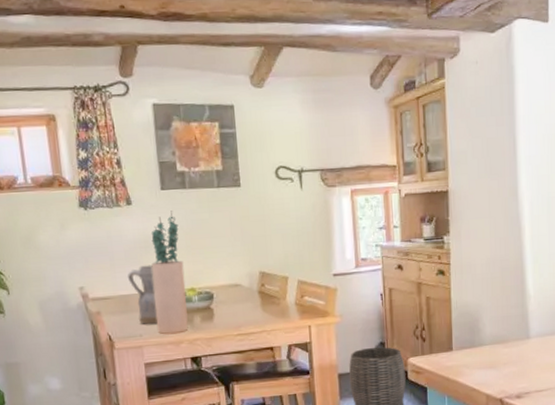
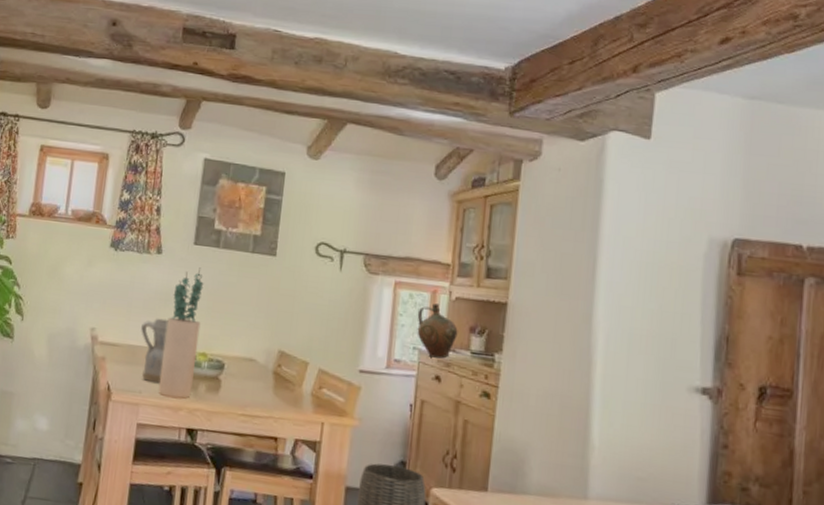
ceramic jug: none [374,203,411,250] -> present [417,303,458,358]

